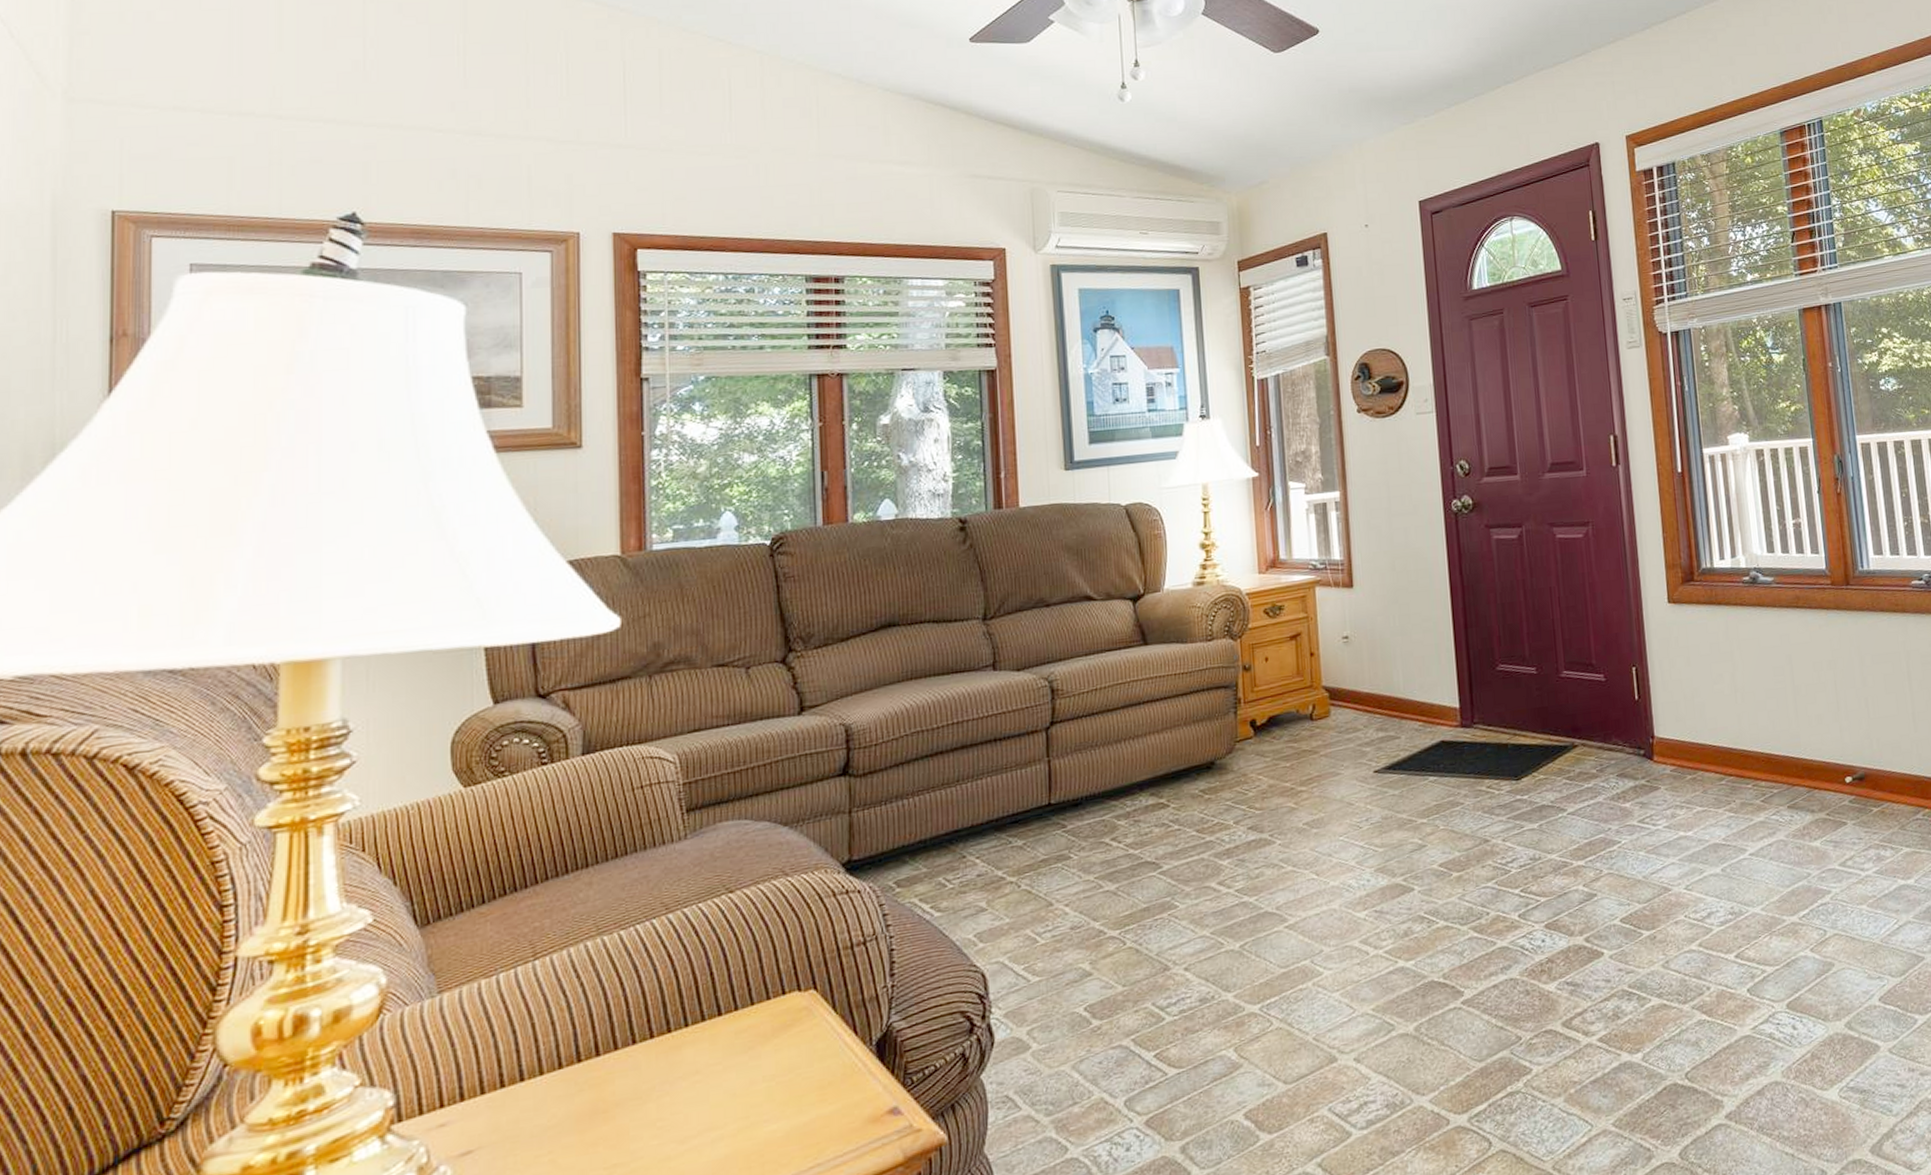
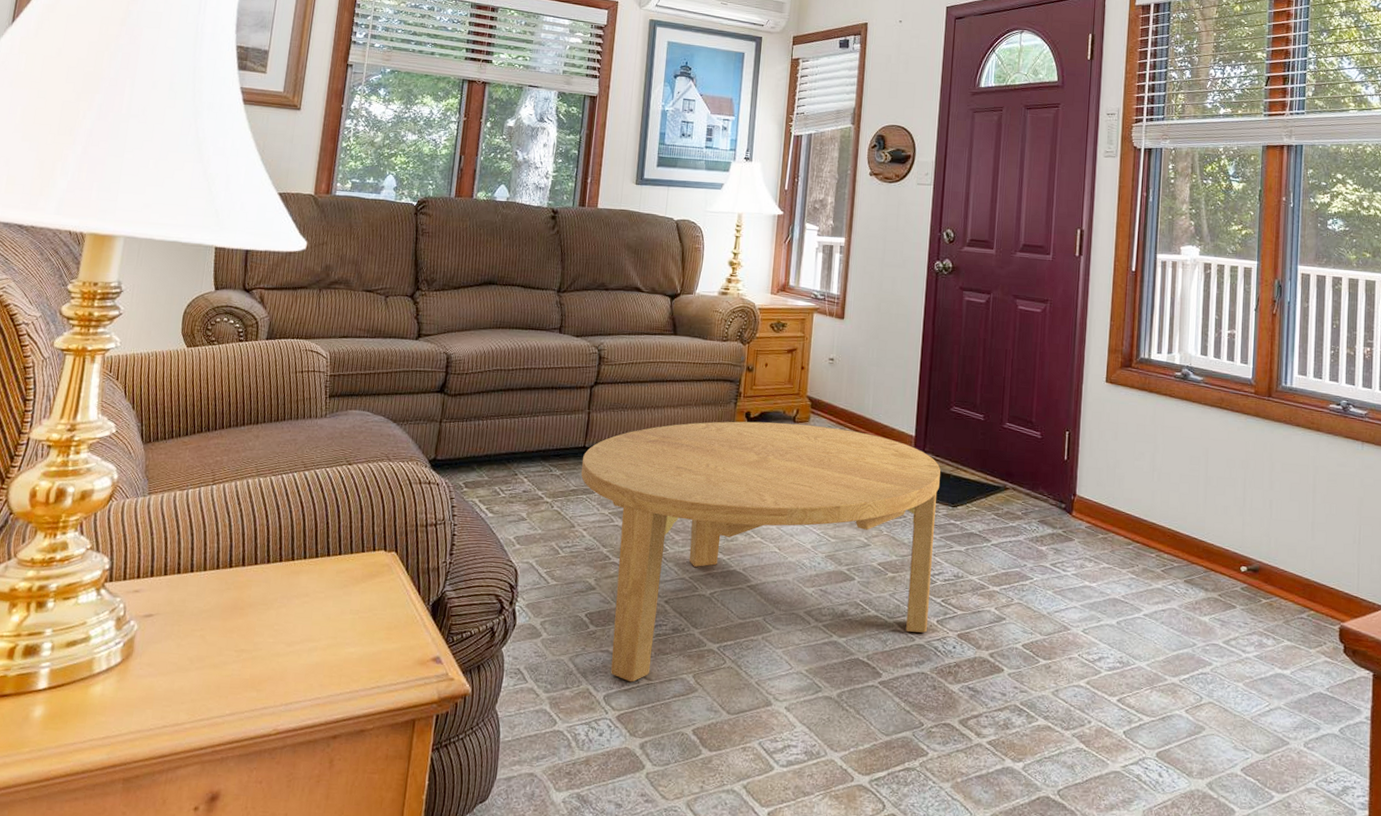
coffee table: none [1049,716,1508,1077] -> present [580,421,941,683]

